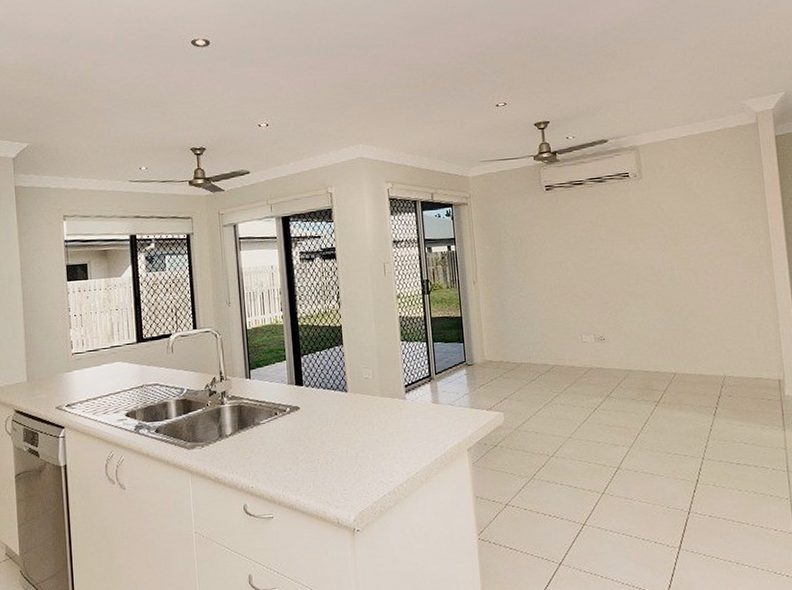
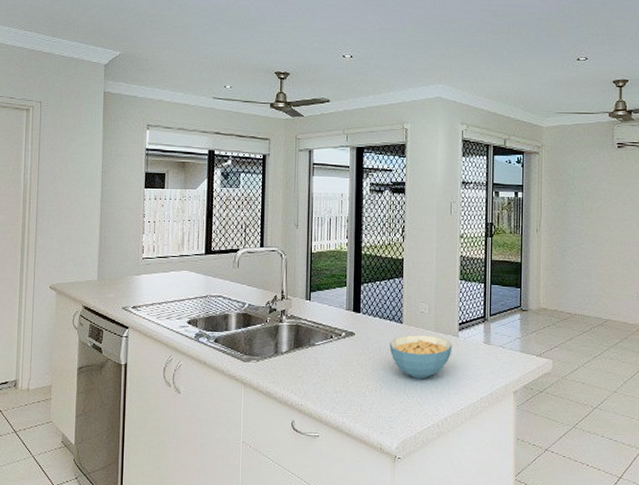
cereal bowl: none [336,401,401,447] -> present [389,335,453,379]

